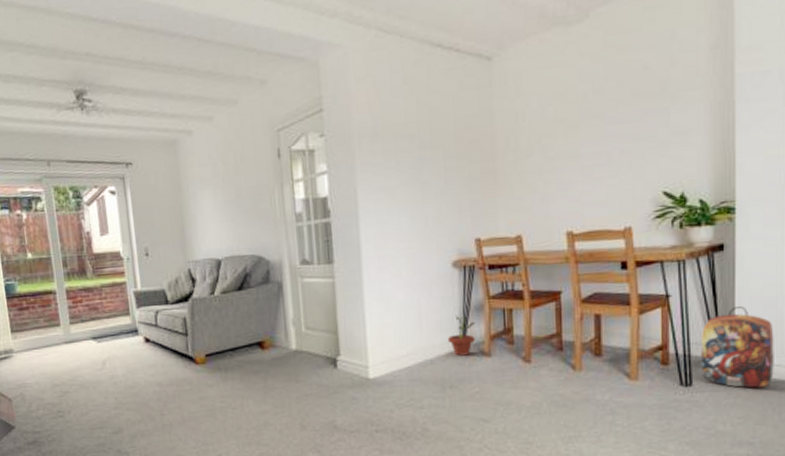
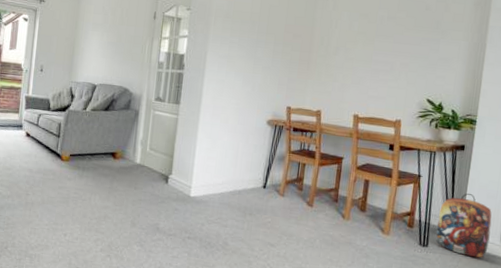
potted plant: present [448,315,476,356] -> none [254,161,277,193]

